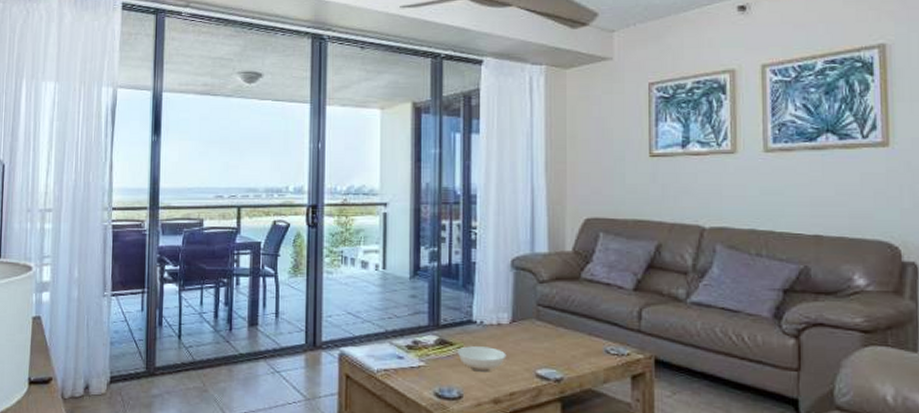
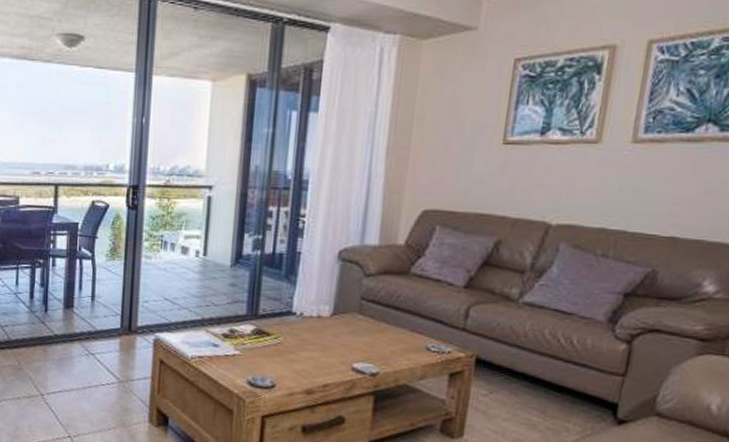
bowl: present [458,346,506,372] -> none [274,337,324,364]

